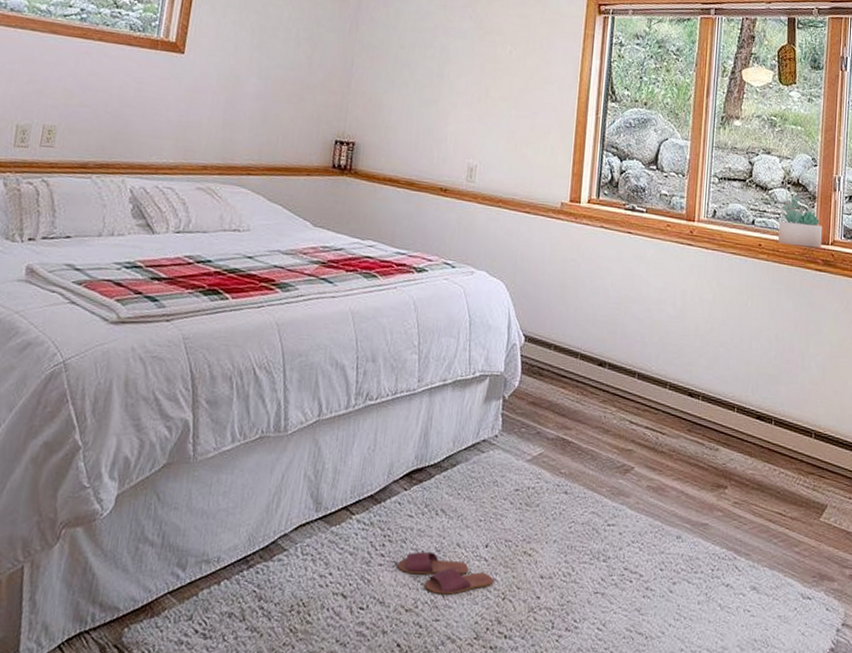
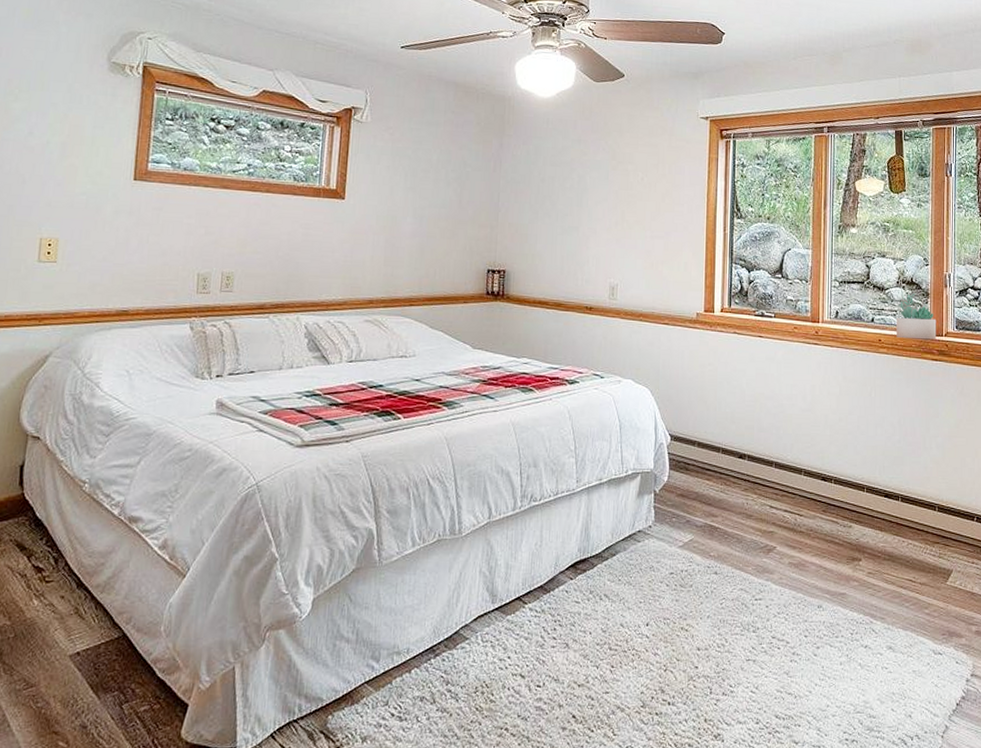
slippers: present [397,552,494,595] -> none [568,633,656,670]

